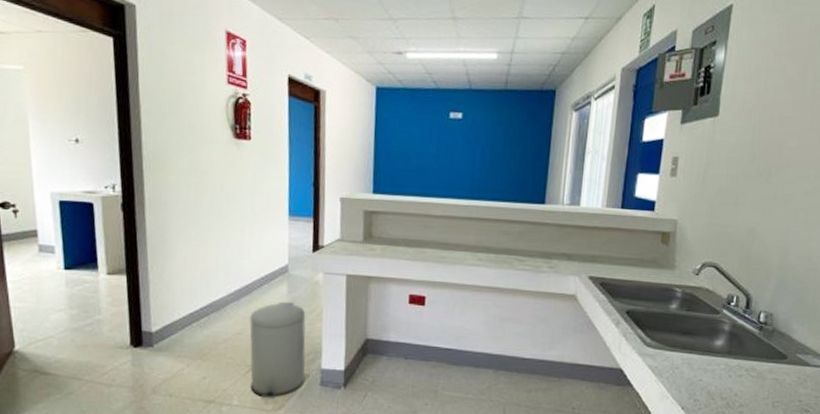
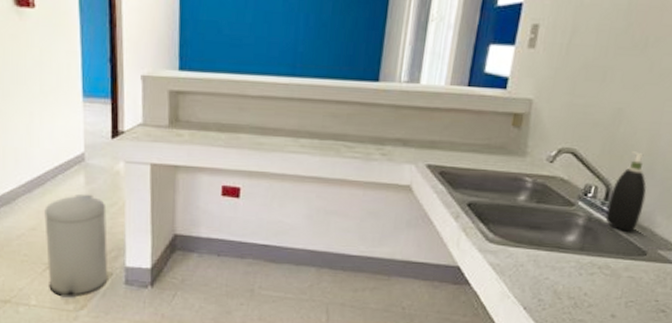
soap dispenser: none [748,265,782,337] -> present [605,151,647,232]

